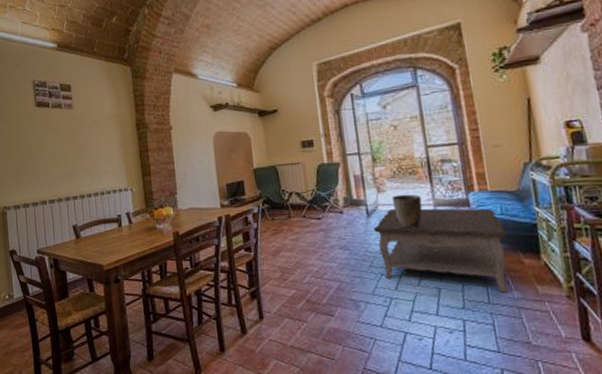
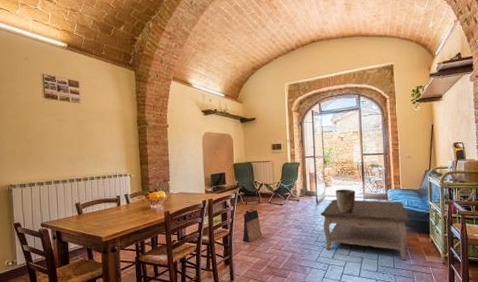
bag: none [270,225,296,270] -> present [242,208,262,243]

